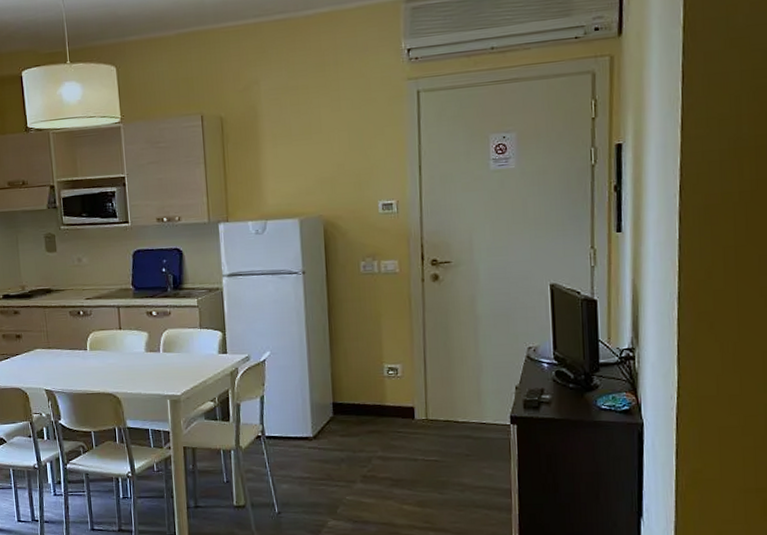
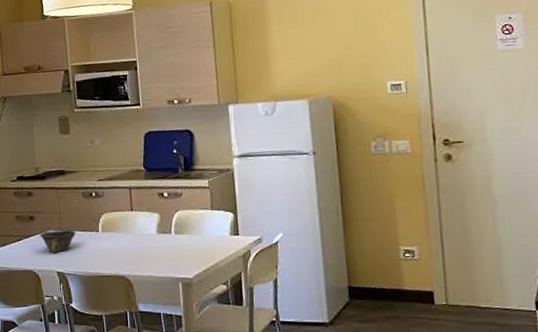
bowl: none [27,347,64,371] -> present [40,229,76,253]

